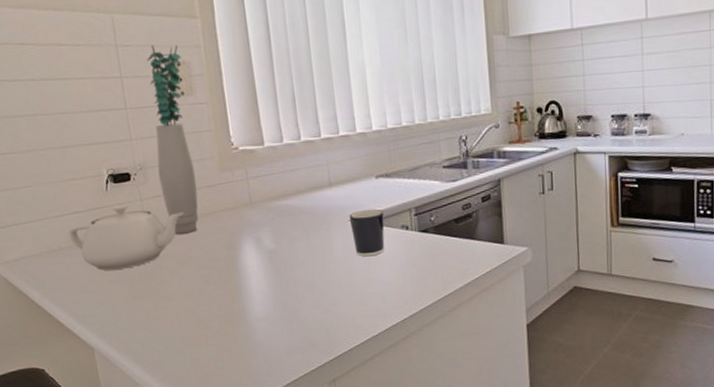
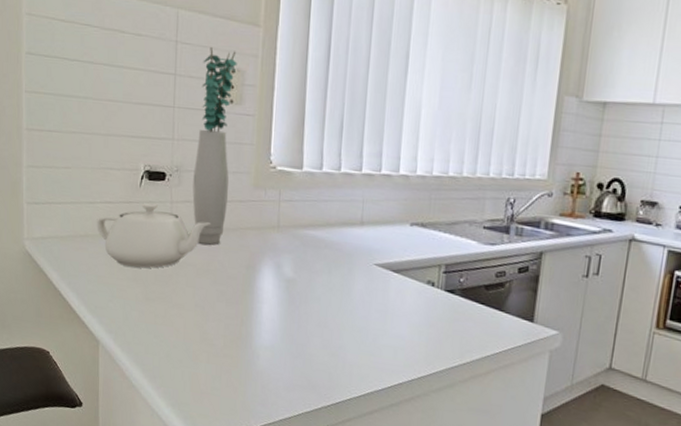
mug: present [349,209,385,257] -> none [374,256,412,307]

